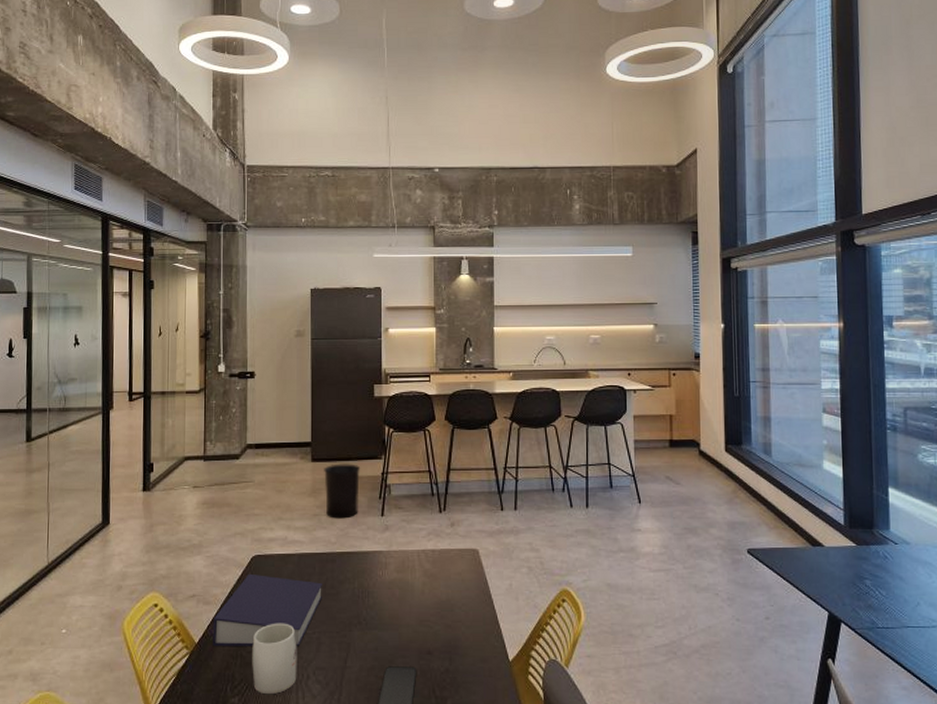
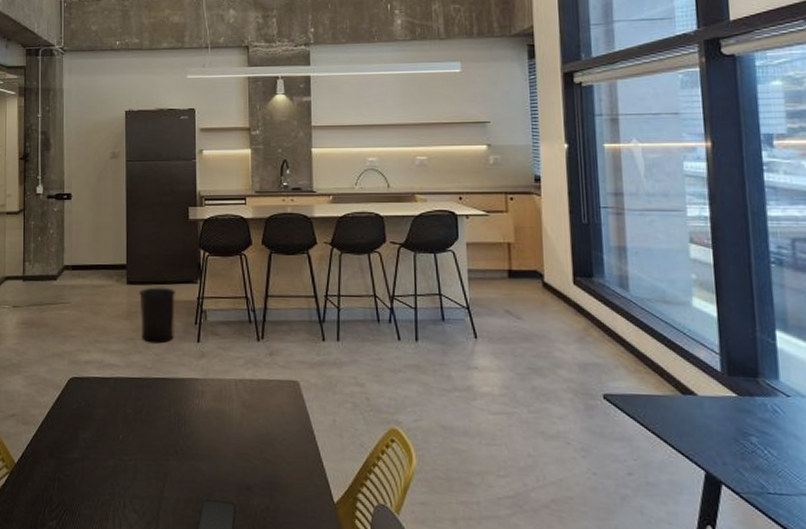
book: present [212,573,322,647] -> none [31,395,138,472]
mug: present [252,623,297,695] -> none [69,447,114,521]

